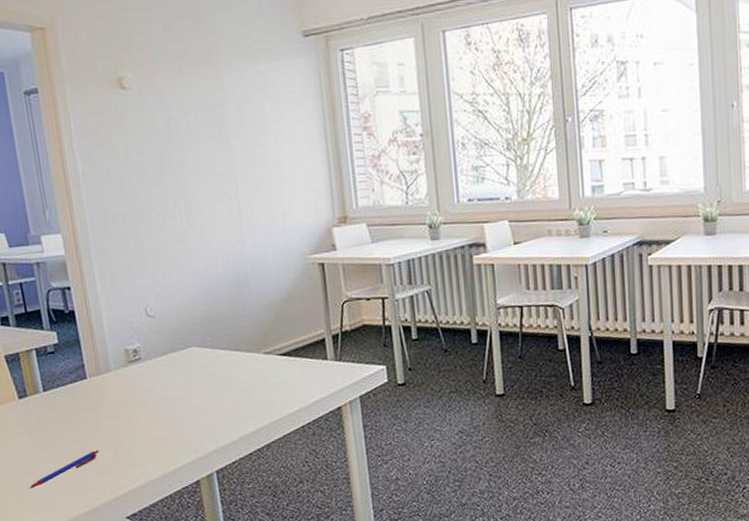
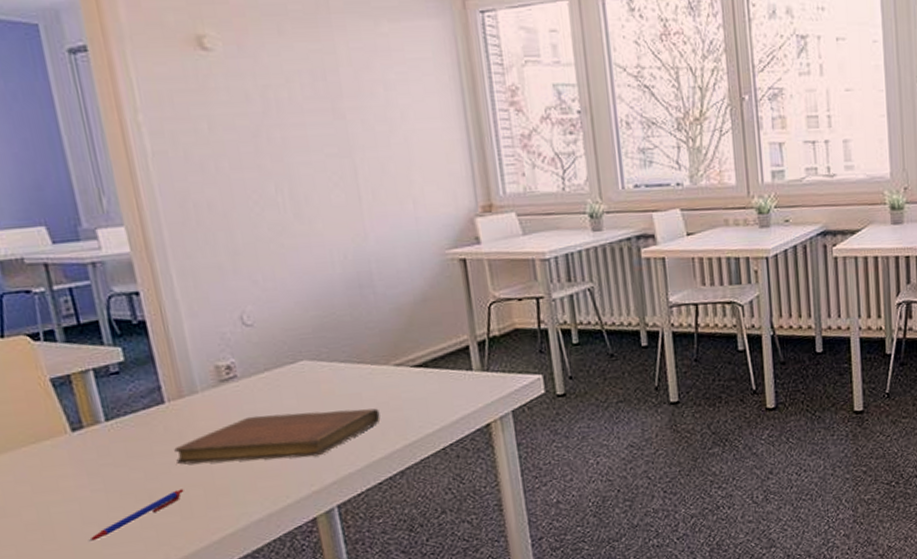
notebook: none [93,389,252,430] -> present [174,408,381,465]

